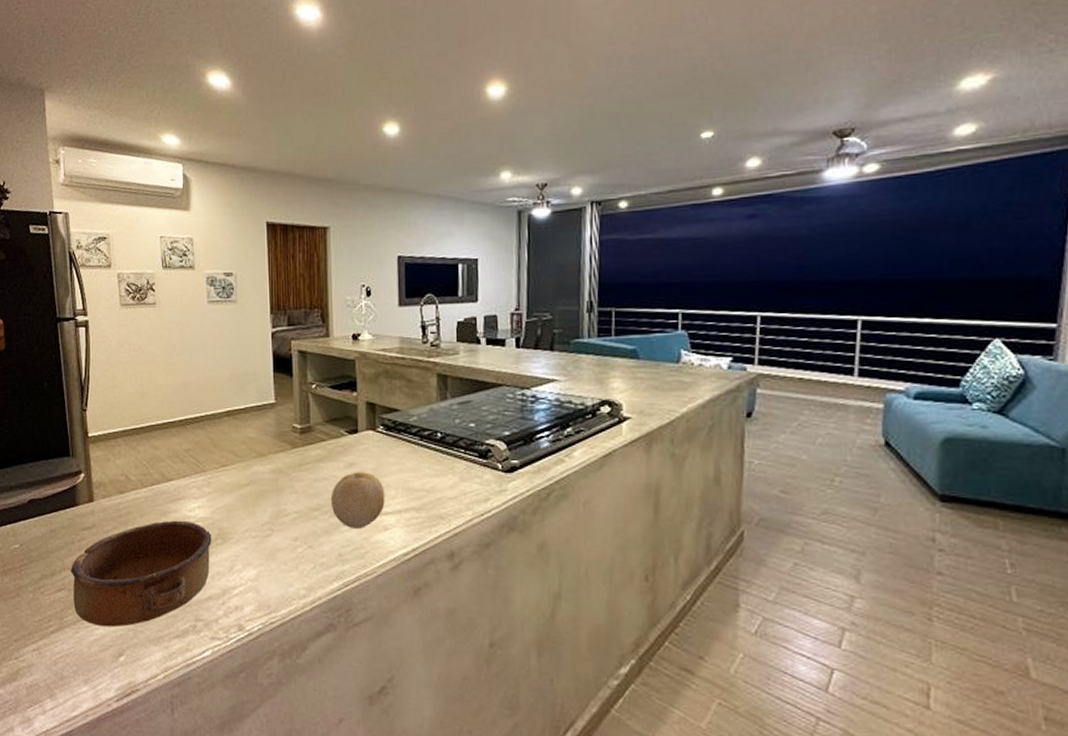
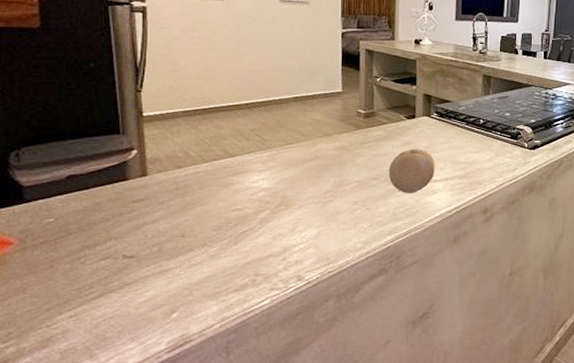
bowl: present [71,520,212,627] -> none [118,191,275,289]

